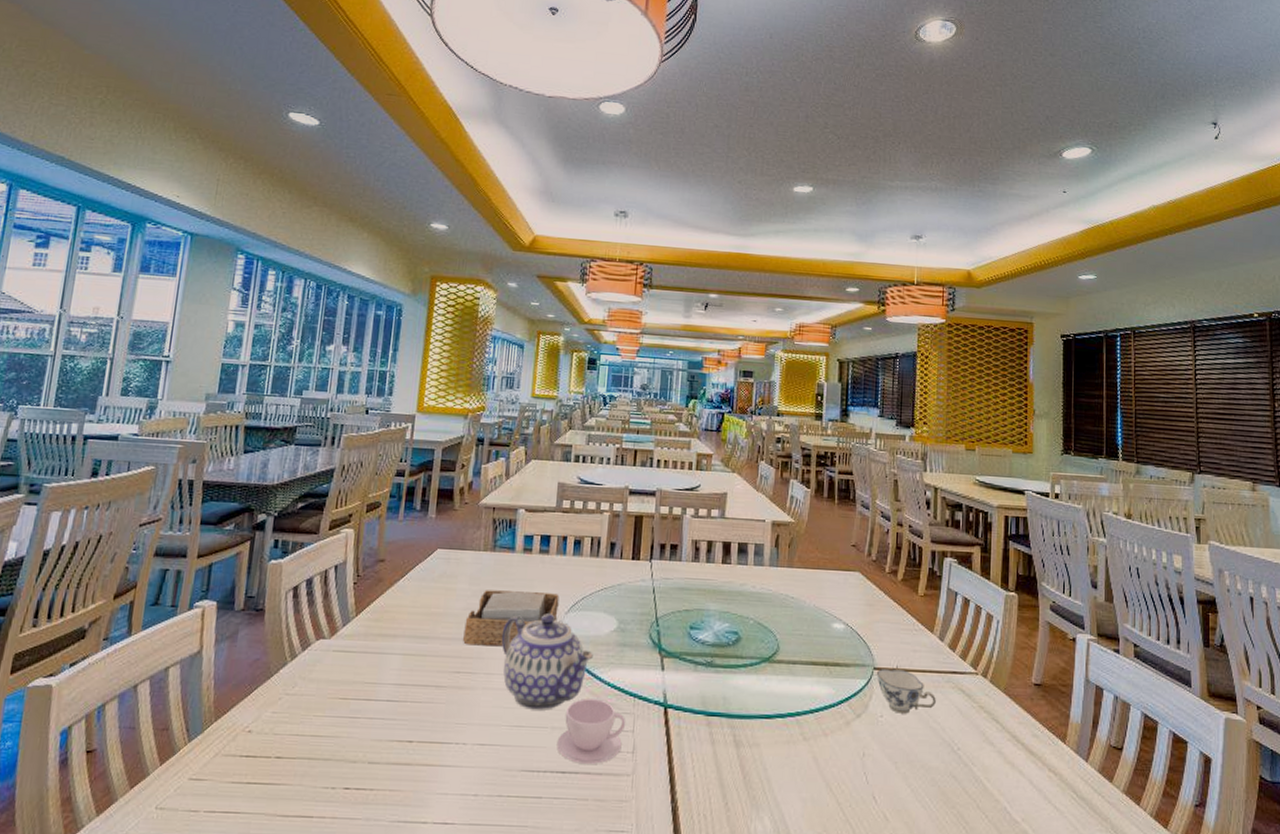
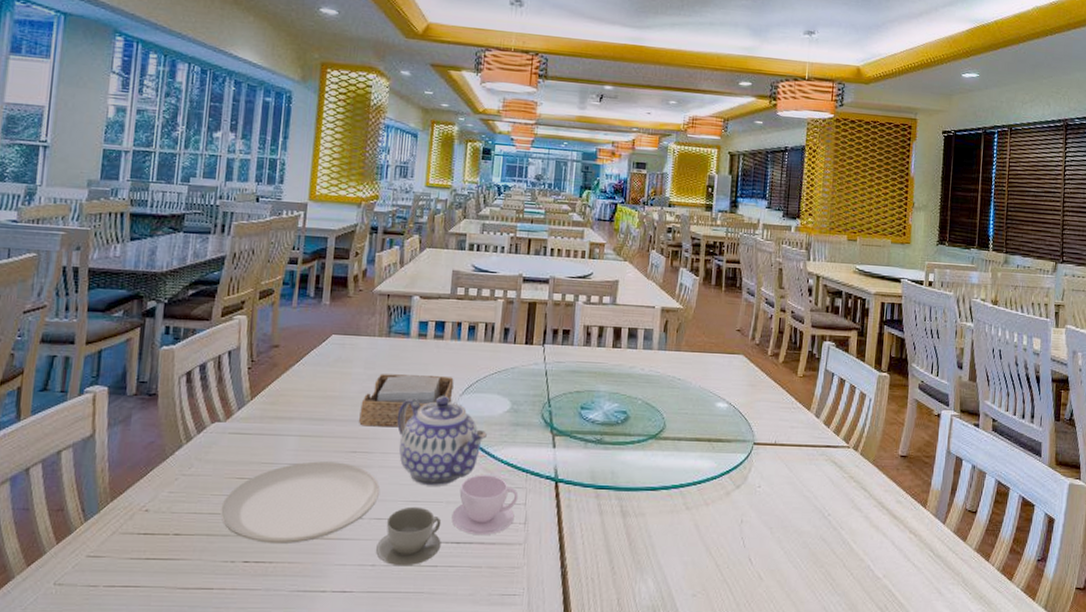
plate: none [322,682,484,770] -> present [220,461,380,543]
teacup: none [479,732,546,797] -> present [376,506,442,567]
teacup: present [877,668,937,714] -> none [756,443,811,484]

